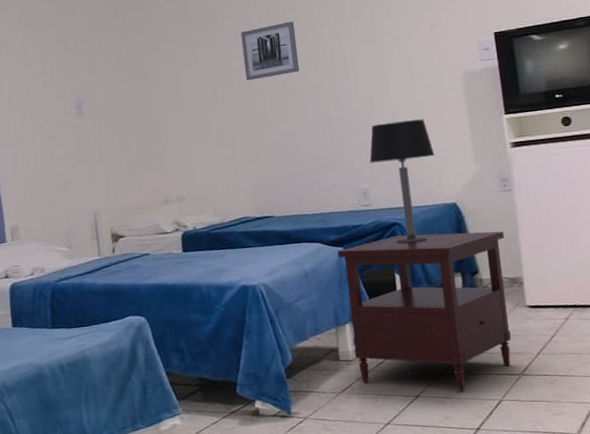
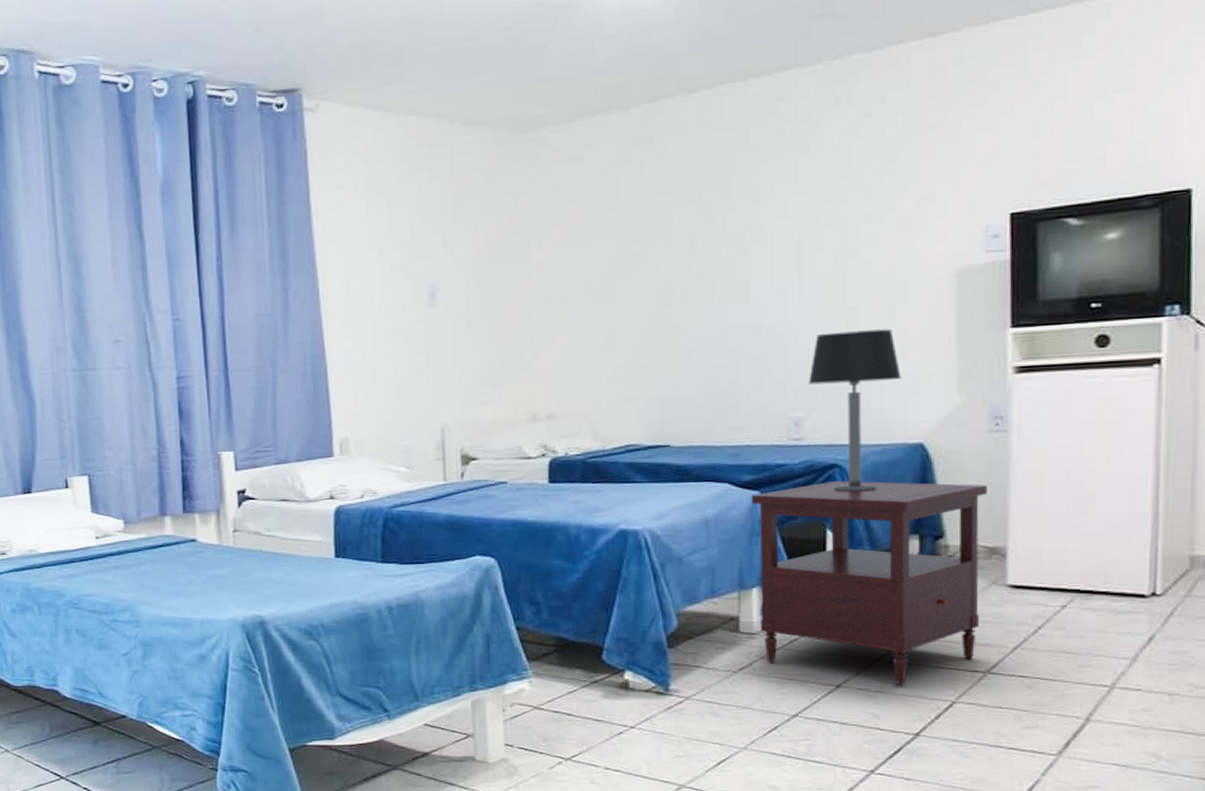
wall art: present [240,21,300,81] -> none [649,191,724,269]

